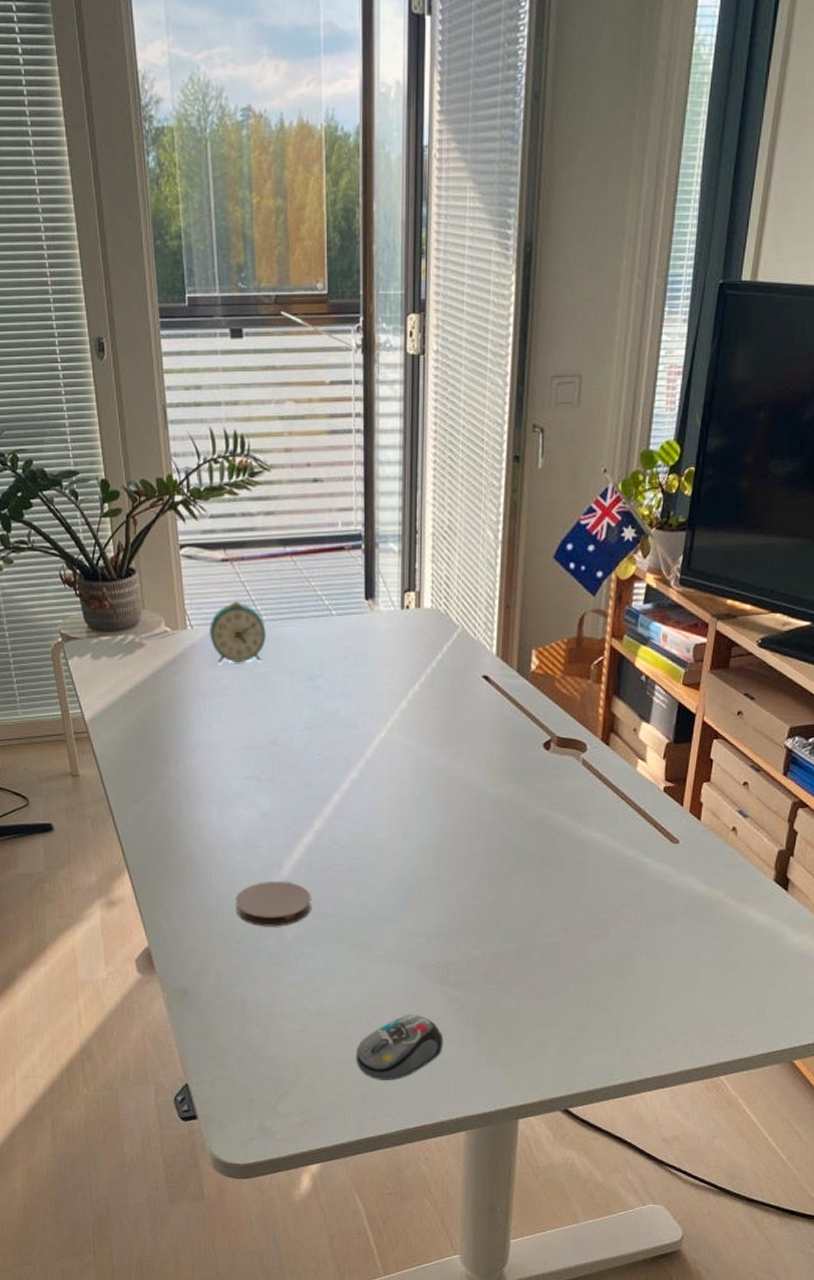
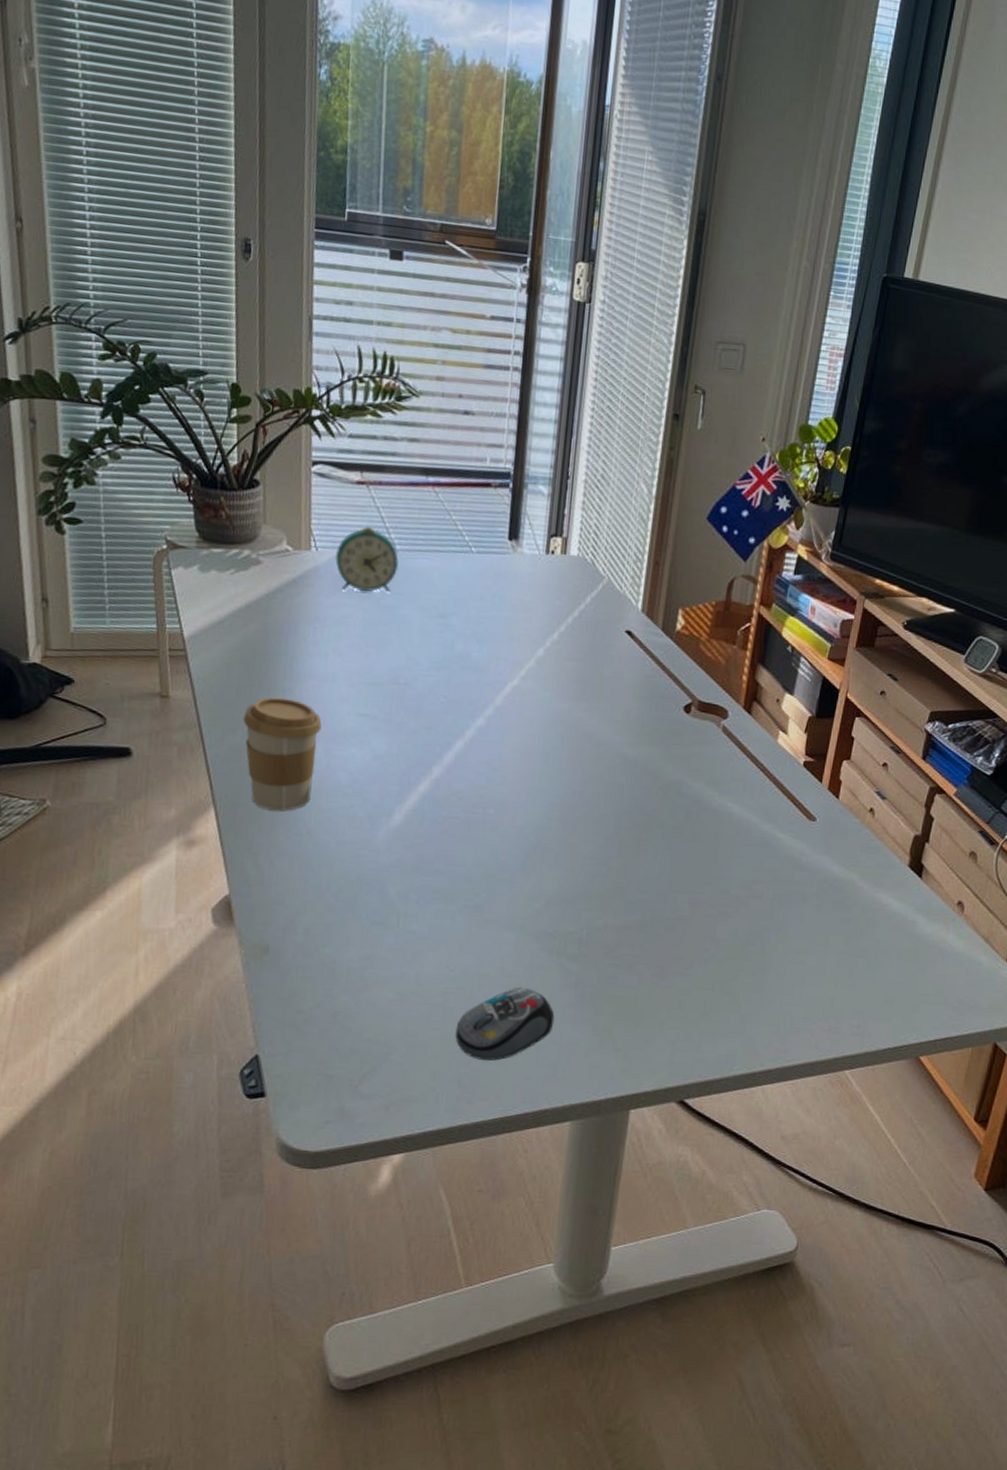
coffee cup: none [143,767,212,870] -> present [242,697,322,811]
coaster: present [235,881,311,927] -> none [335,830,422,882]

